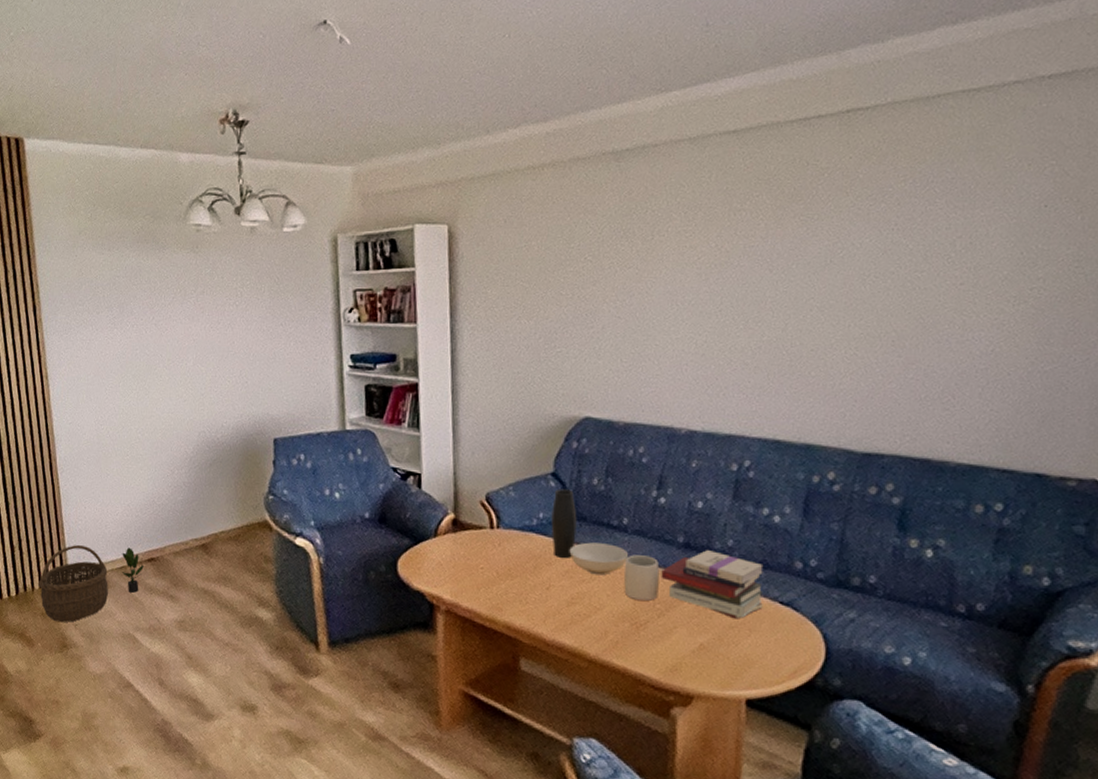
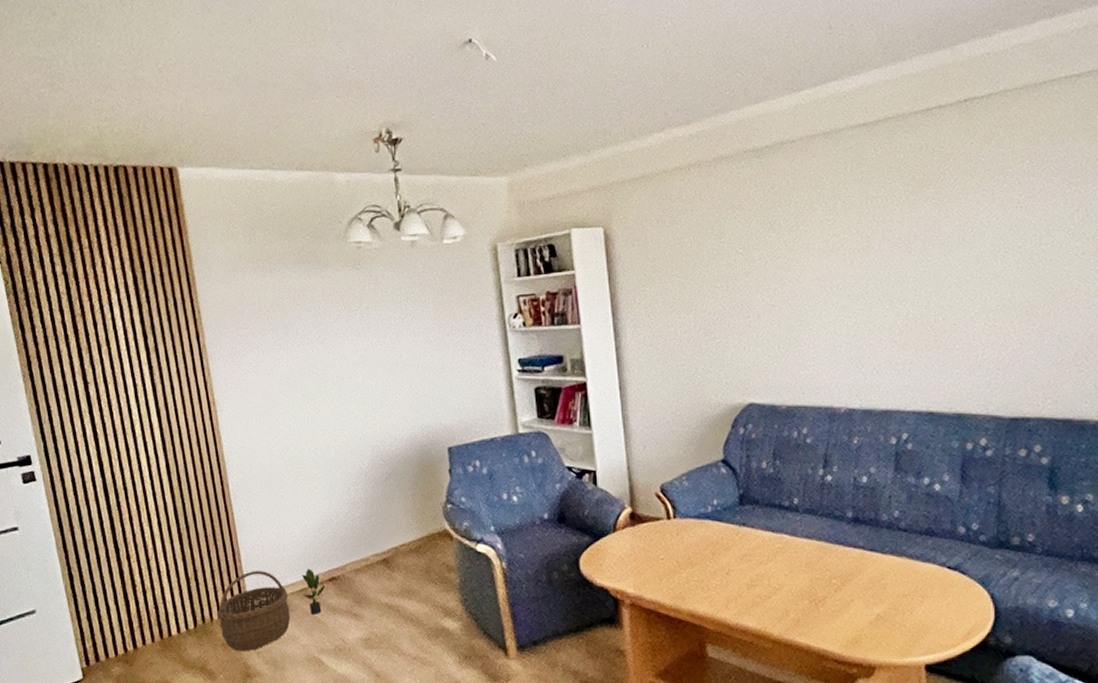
vase: present [551,489,577,558] -> none [725,475,751,542]
bowl: present [569,542,629,575] -> none [745,524,802,555]
mug: present [623,555,660,602] -> none [798,533,833,578]
books: present [661,550,764,619] -> none [834,523,932,587]

